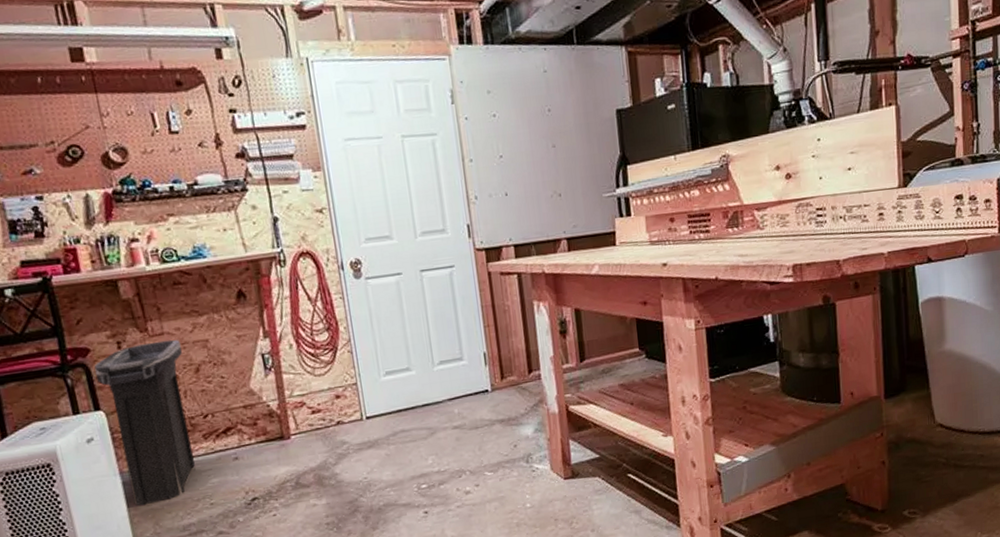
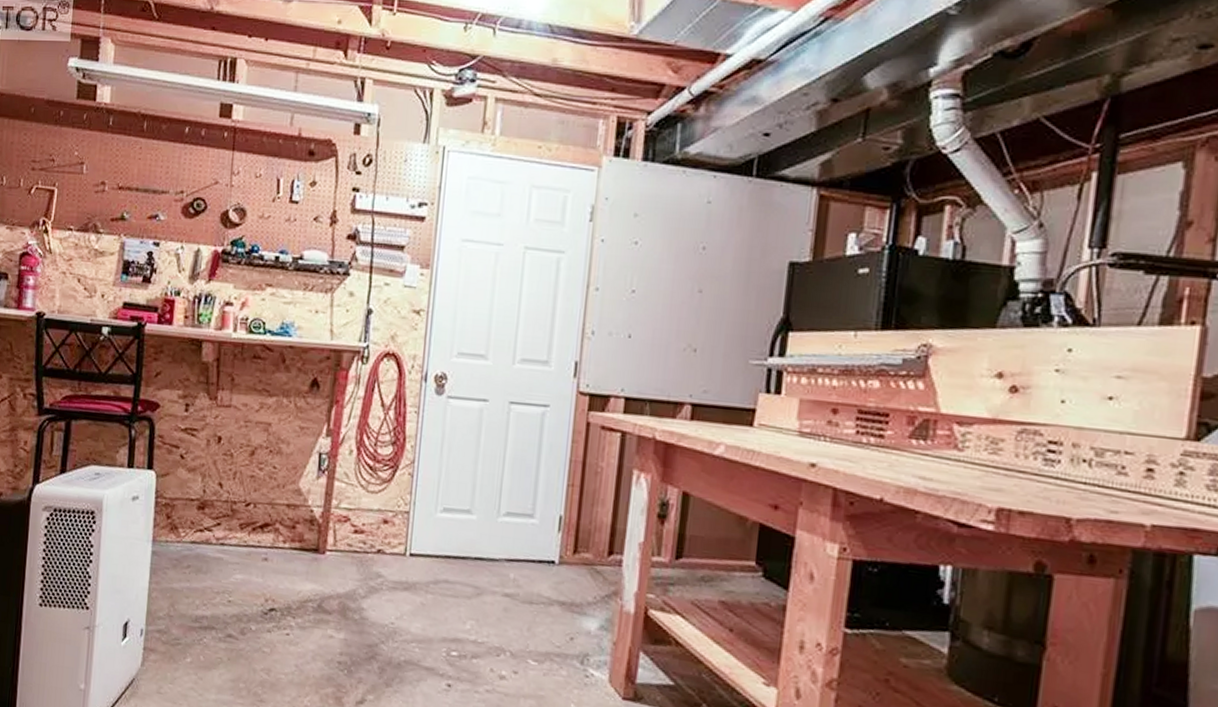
trash can: present [94,339,195,506] -> none [157,411,244,584]

